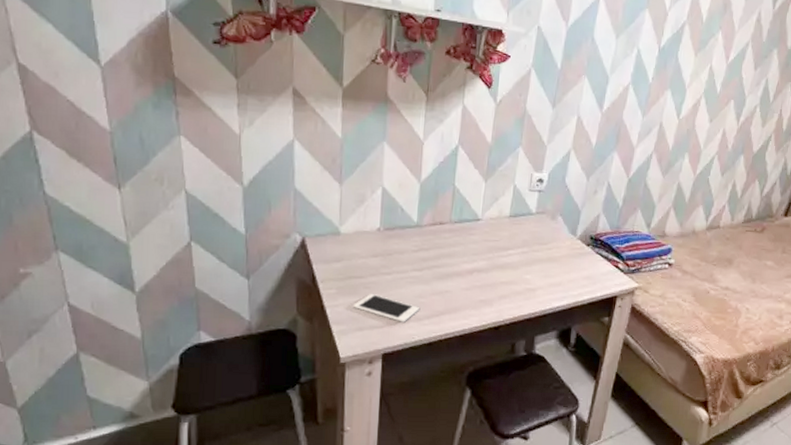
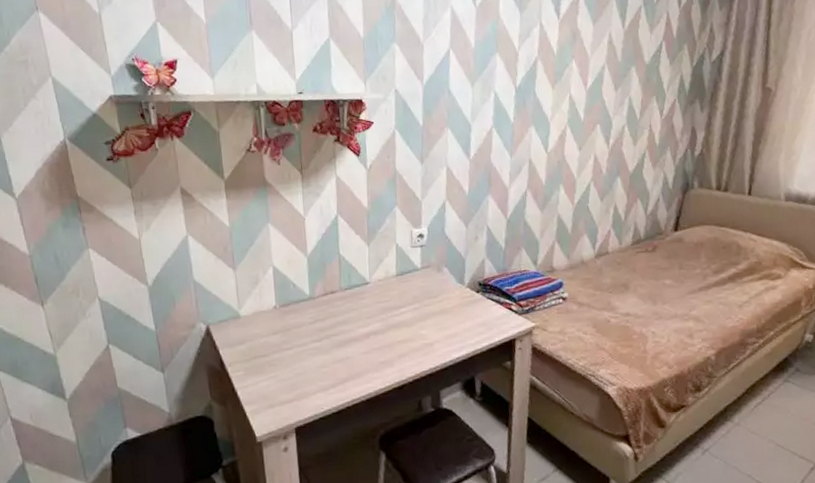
cell phone: present [353,293,419,322] -> none [261,369,324,394]

